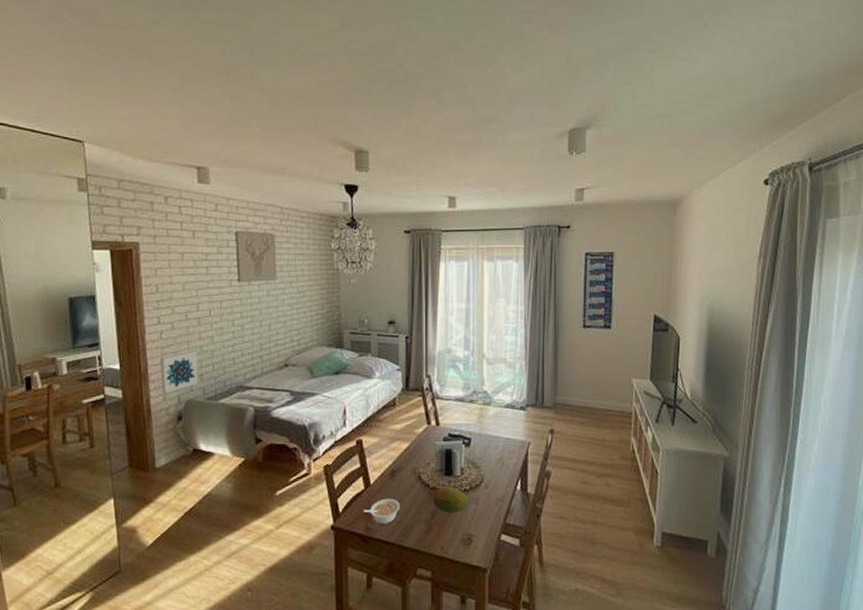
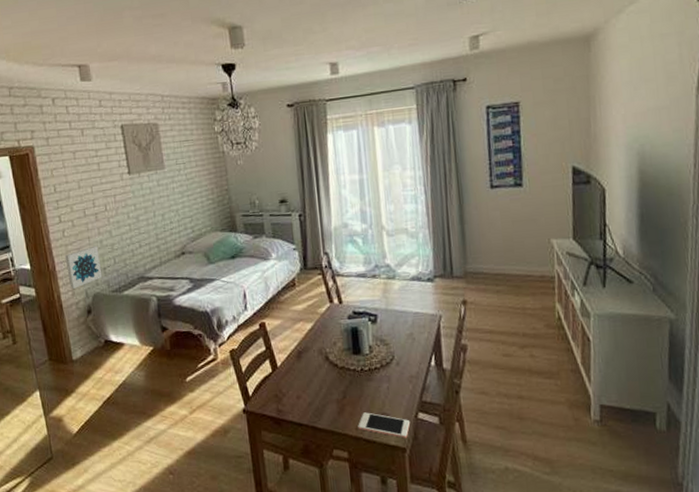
legume: present [364,498,400,524] -> none [274,379,310,407]
fruit: present [433,487,470,513] -> none [342,365,382,393]
cell phone: none [443,532,493,559] -> present [358,412,411,438]

